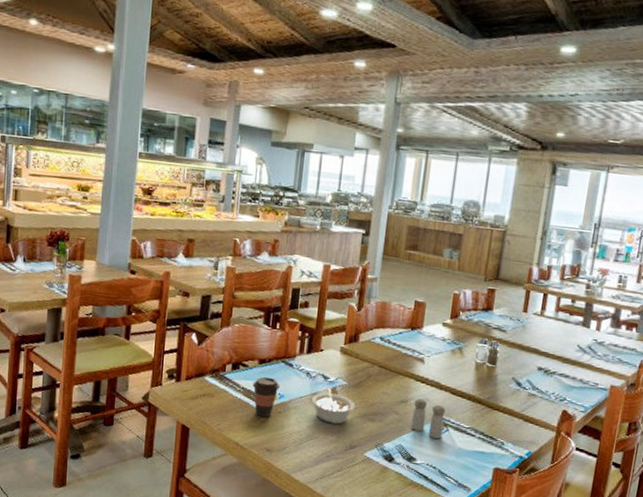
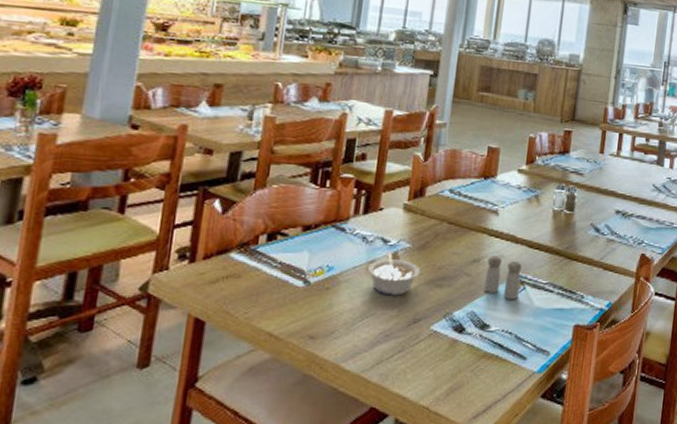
coffee cup: present [253,376,280,418] -> none [293,246,329,297]

